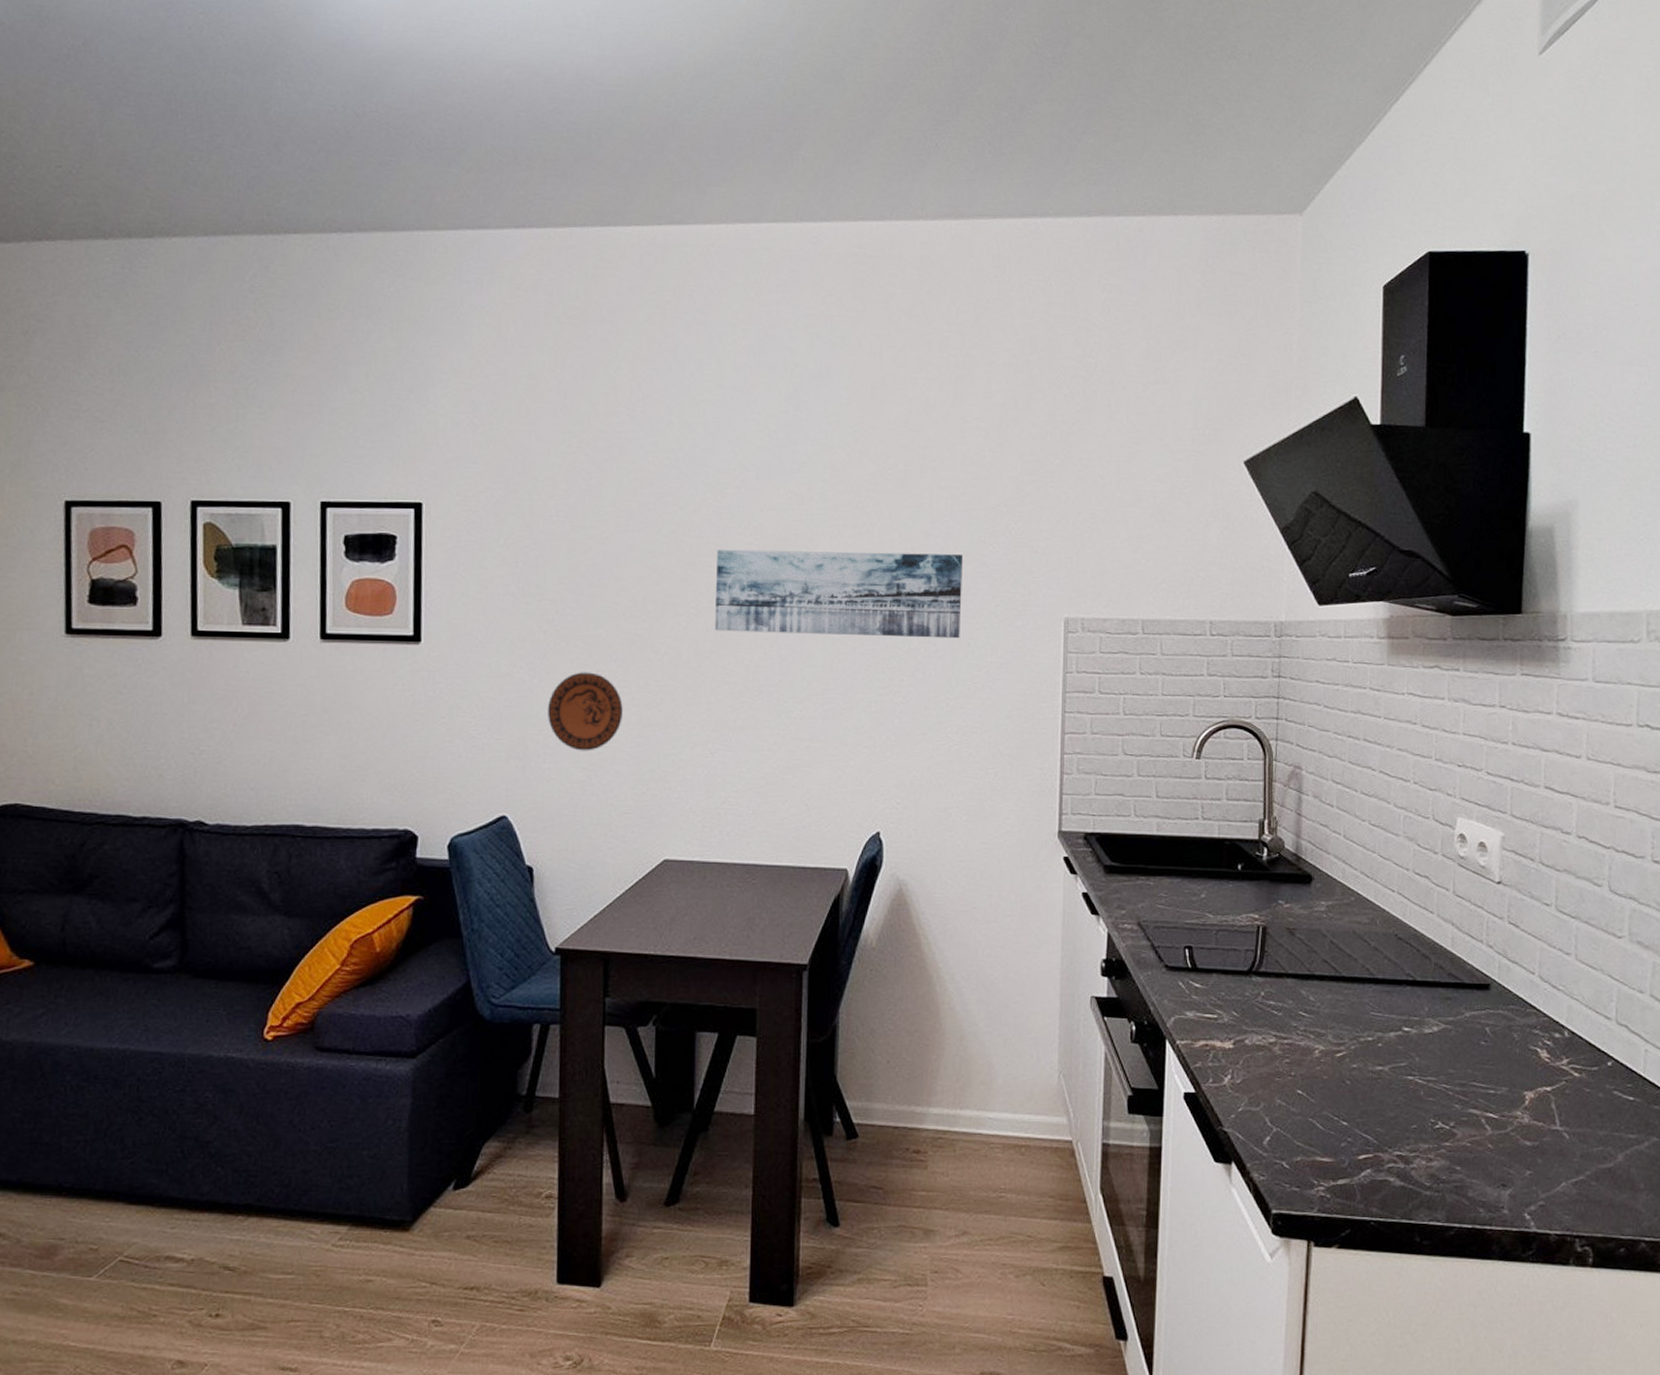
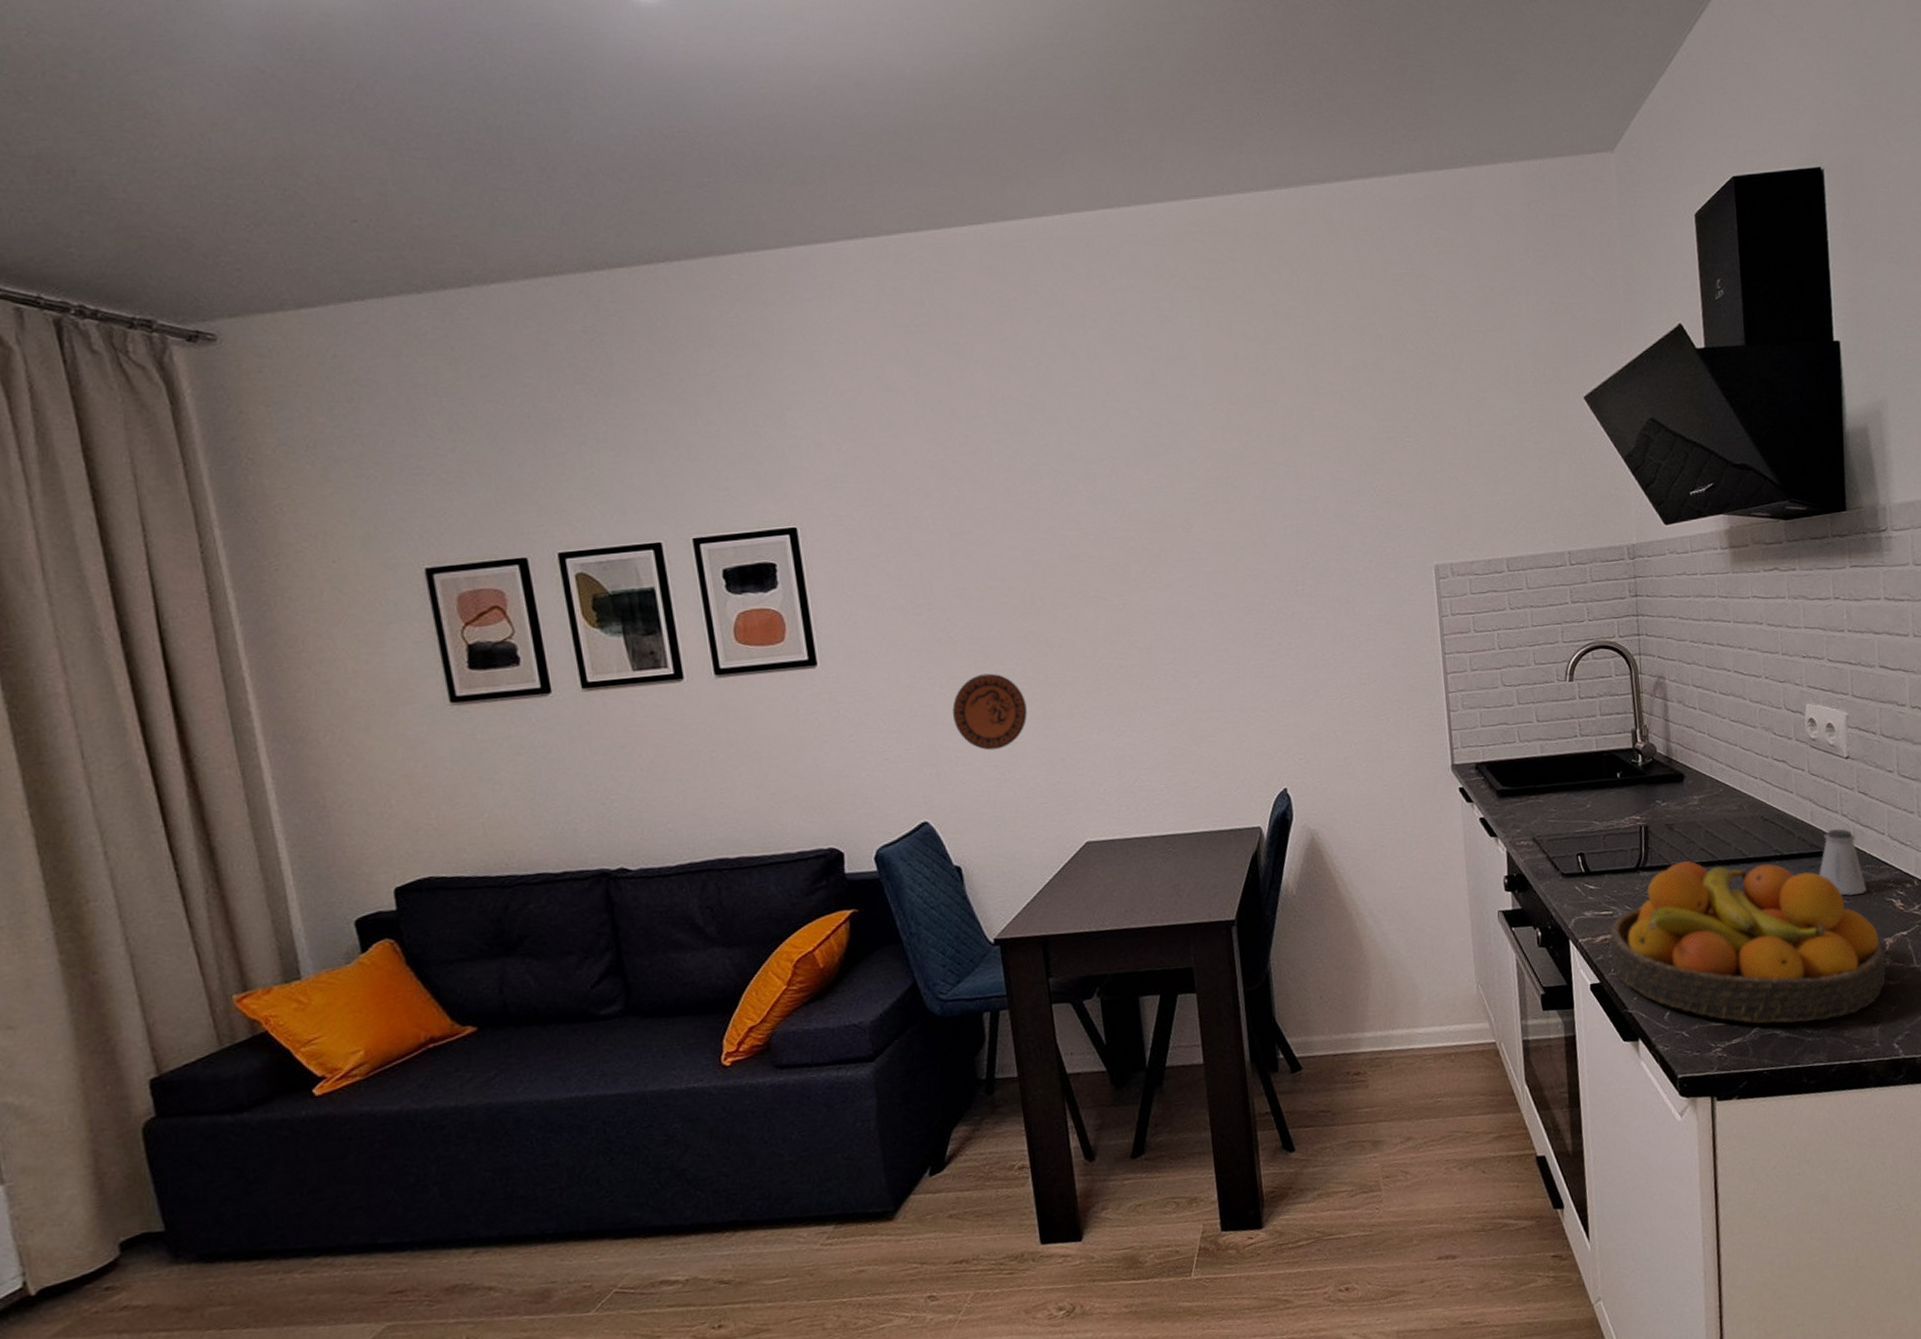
wall art: present [714,549,964,639] -> none [1097,517,1339,619]
fruit bowl: none [1209,972,1523,1173] -> present [1609,861,1886,1024]
saltshaker: none [1455,961,1508,1038] -> present [1819,829,1867,896]

